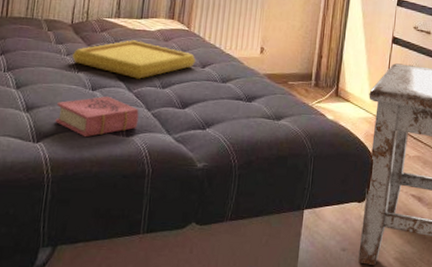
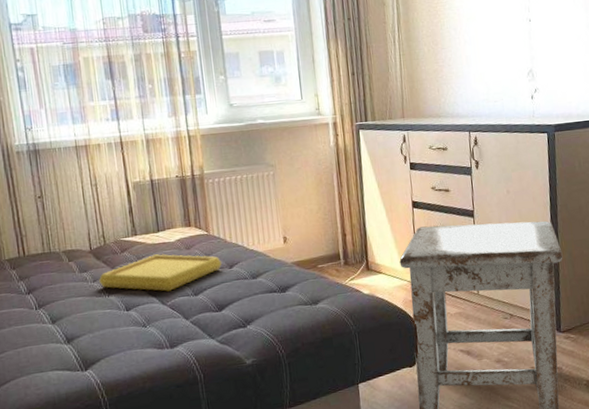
book: present [55,96,139,137] -> none [96,313,179,356]

